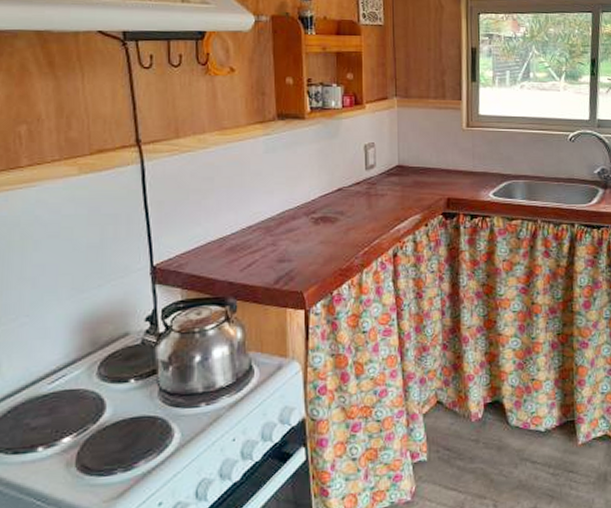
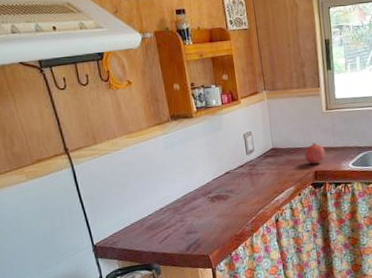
fruit: none [436,164,461,189] -> present [304,142,325,164]

